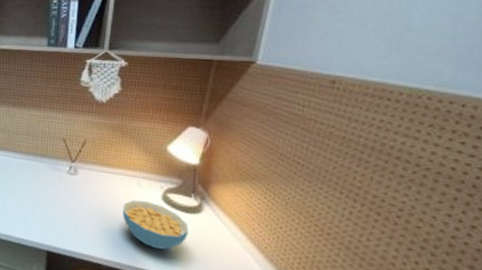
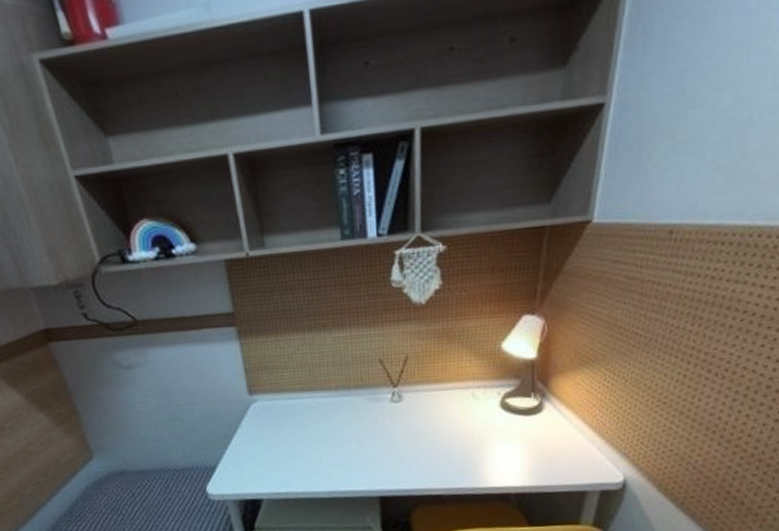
cereal bowl: present [123,200,189,251] -> none [459,412,531,462]

